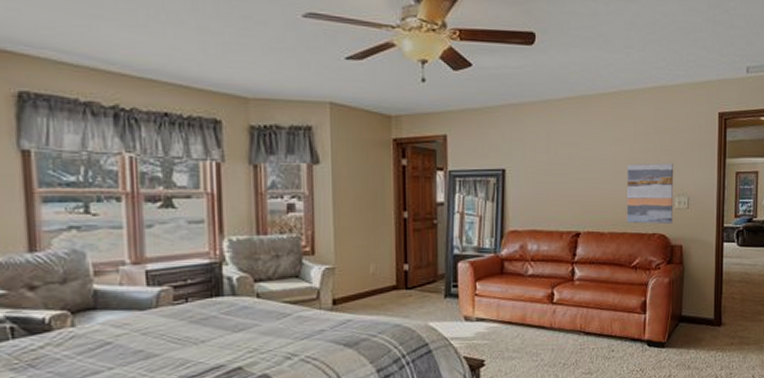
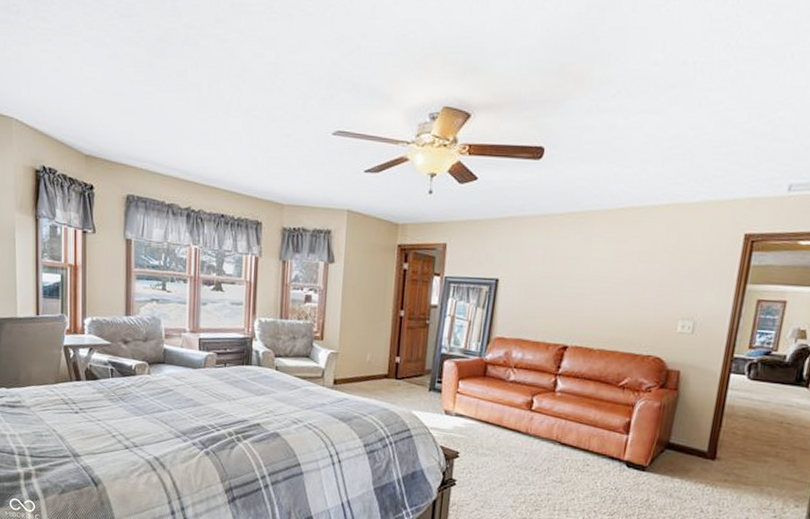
wall art: present [626,163,674,224] -> none [619,282,681,348]

